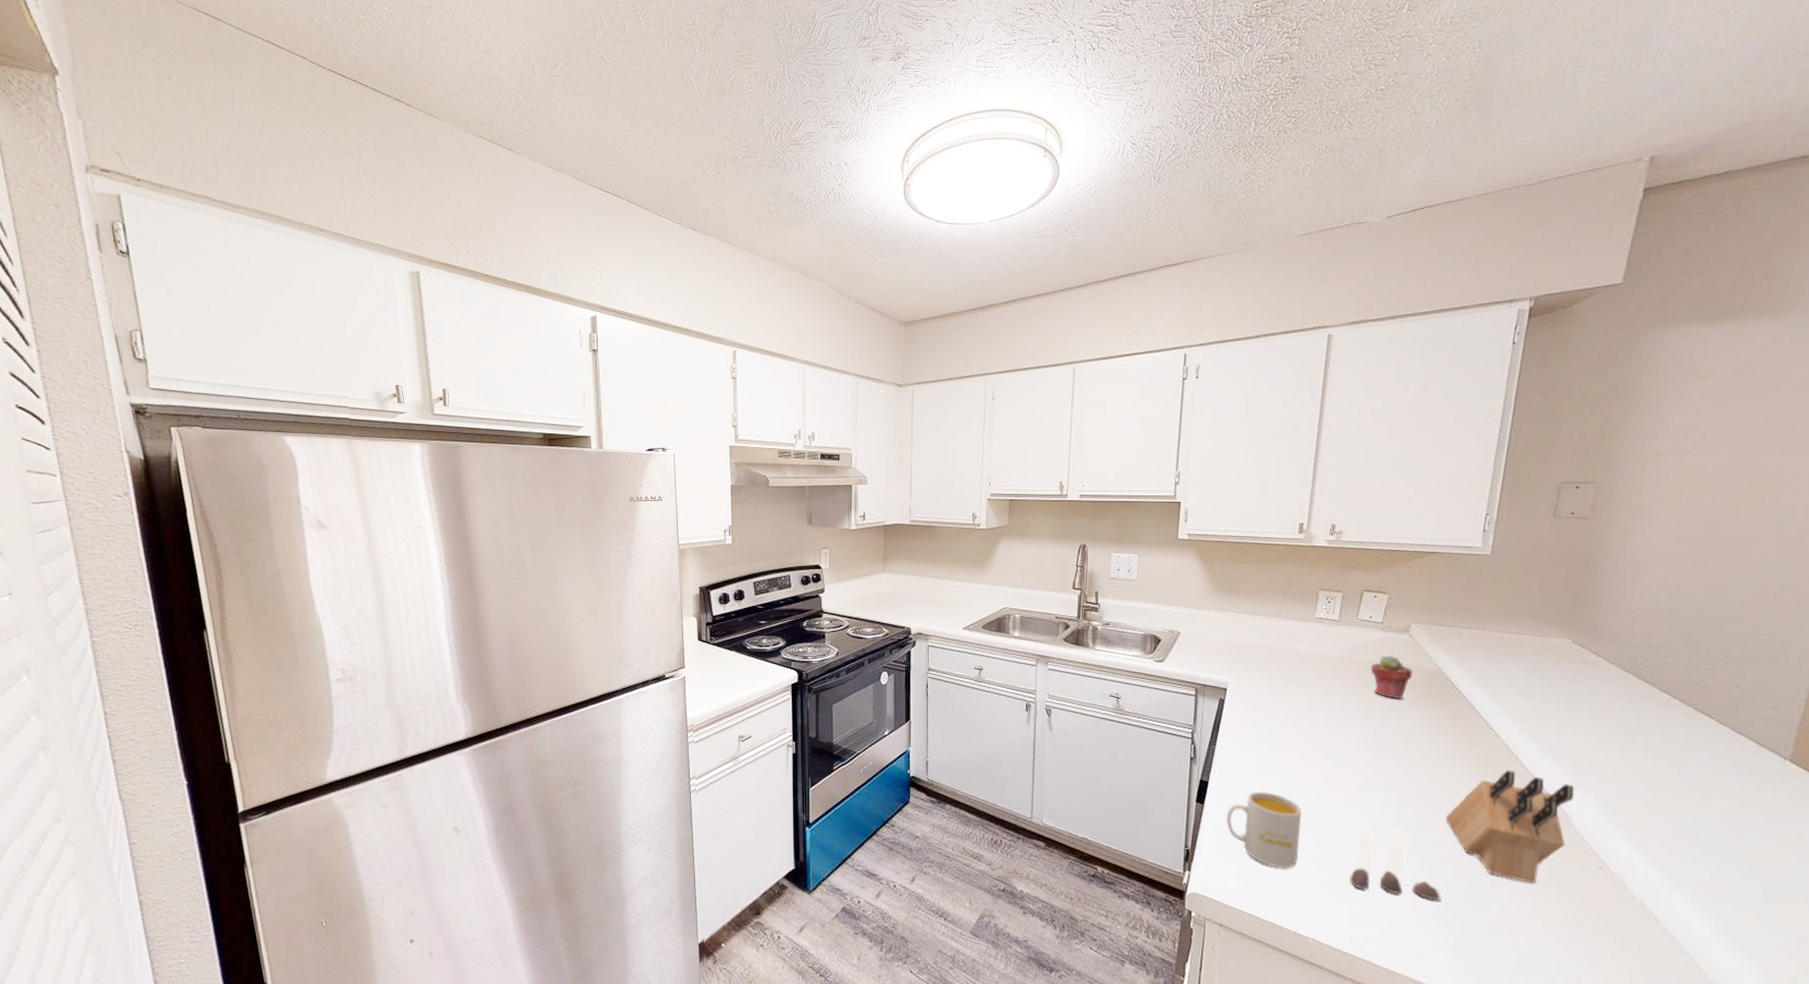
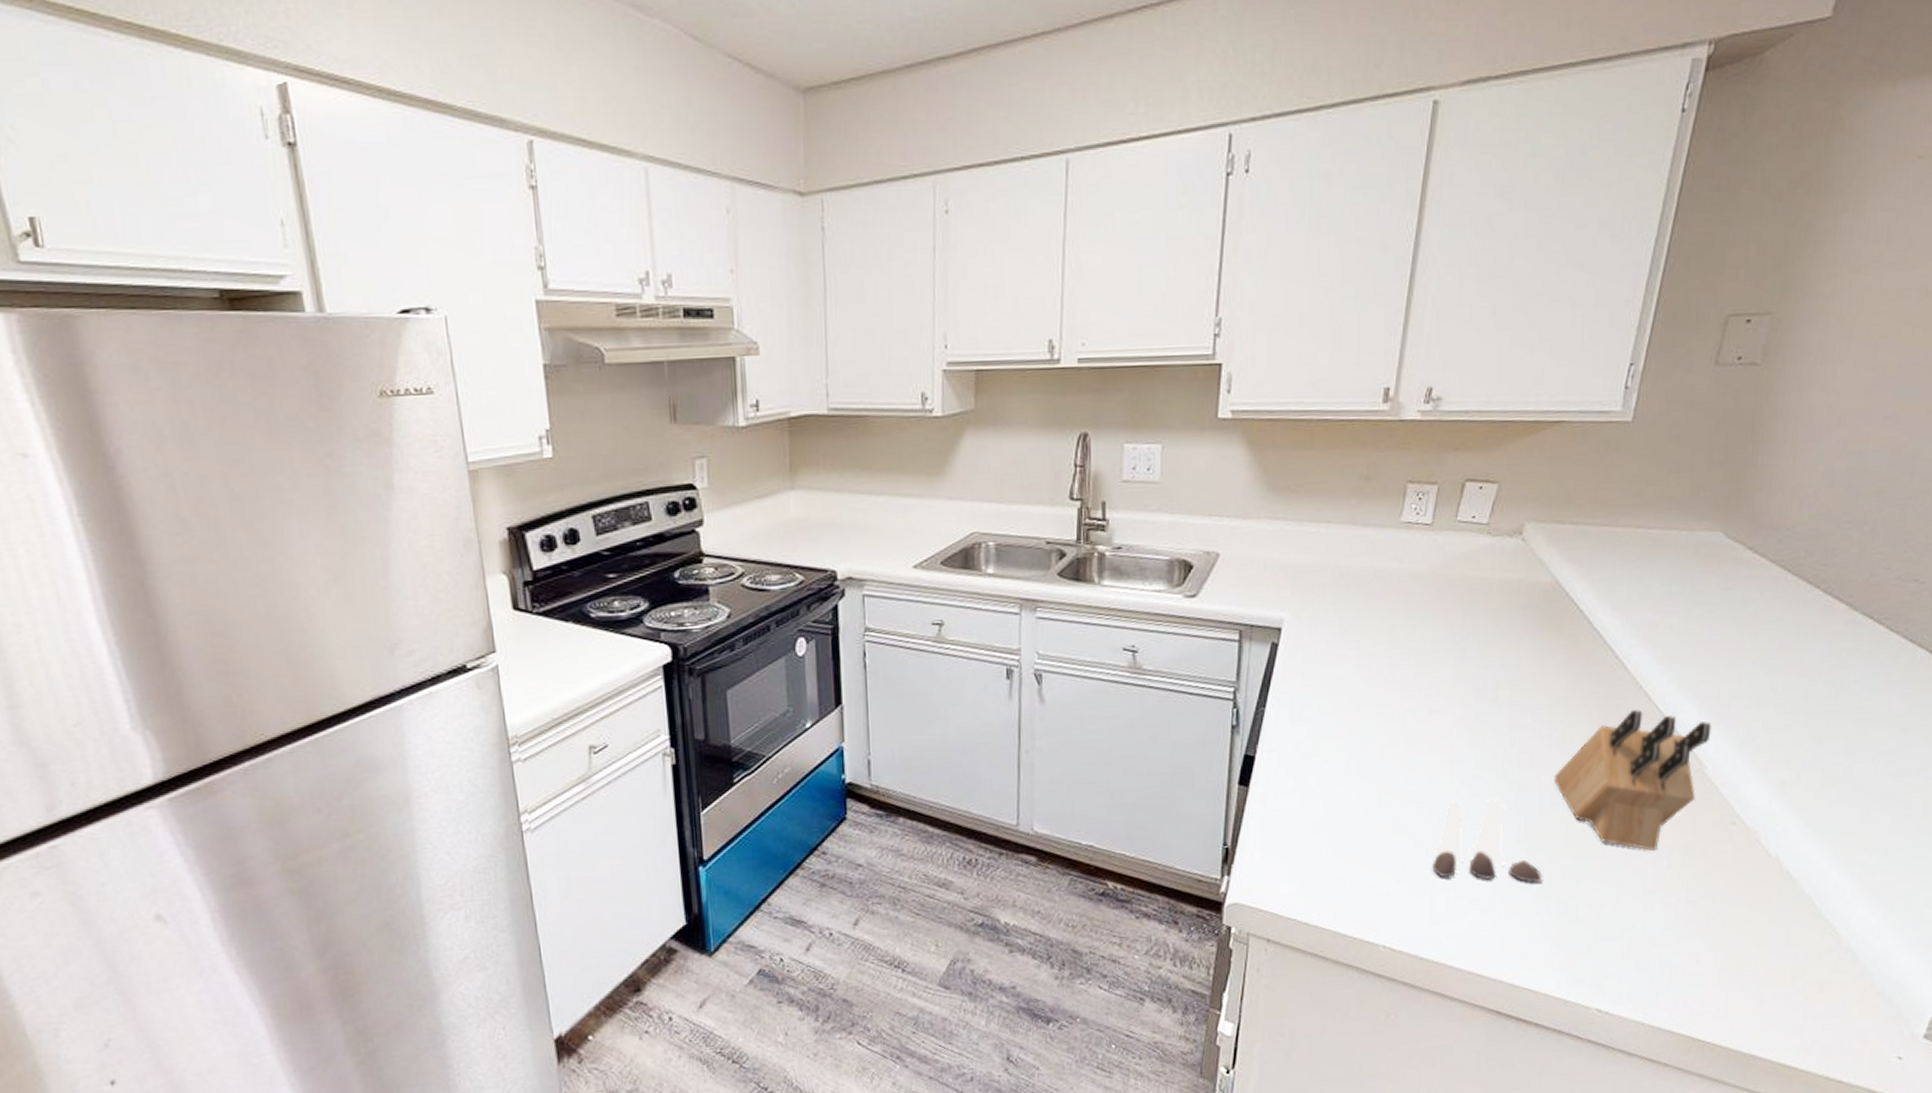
mug: present [1226,791,1302,869] -> none [1277,763,1375,861]
potted succulent: present [1371,656,1413,699] -> none [1470,568,1524,628]

